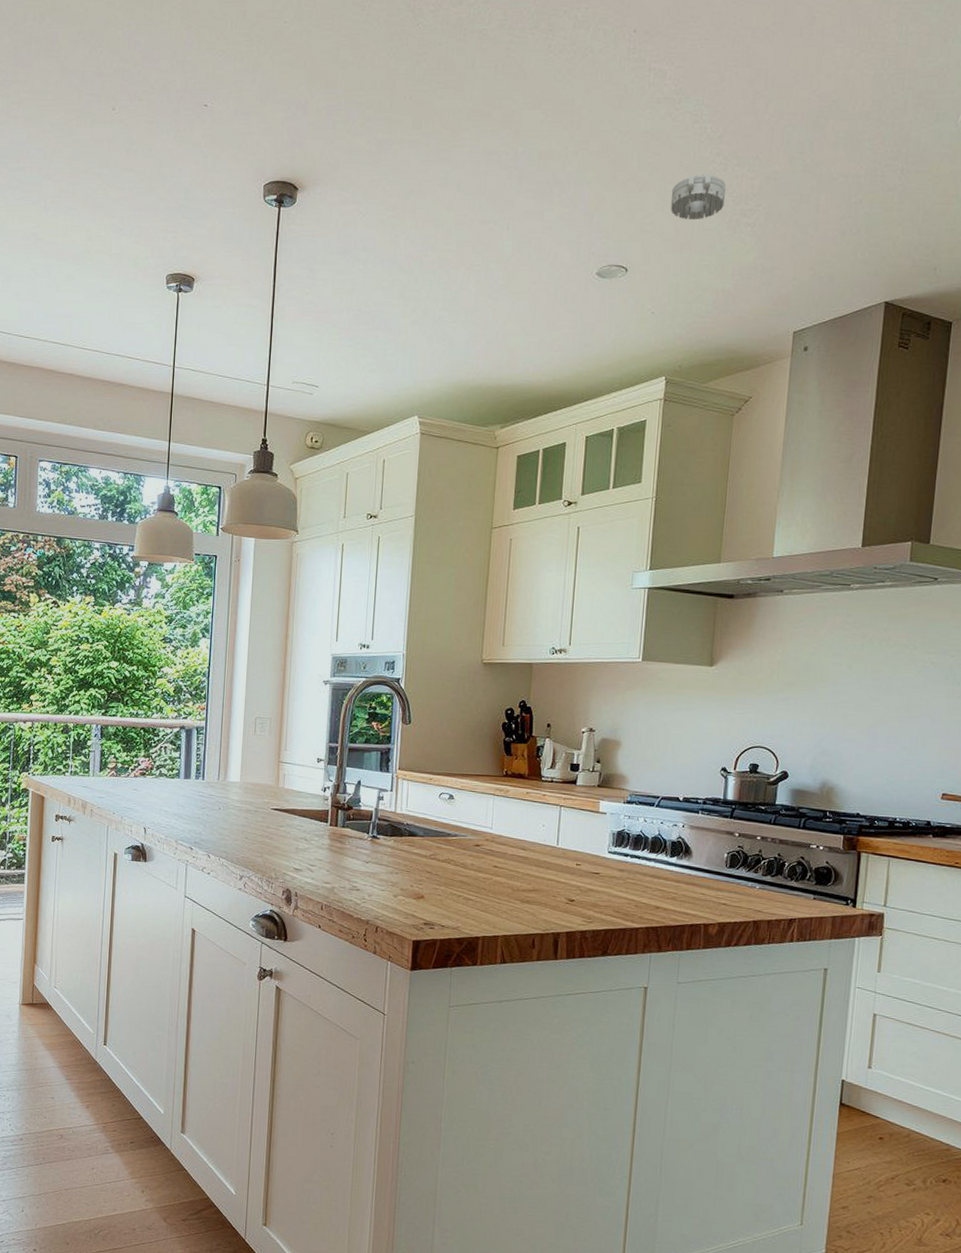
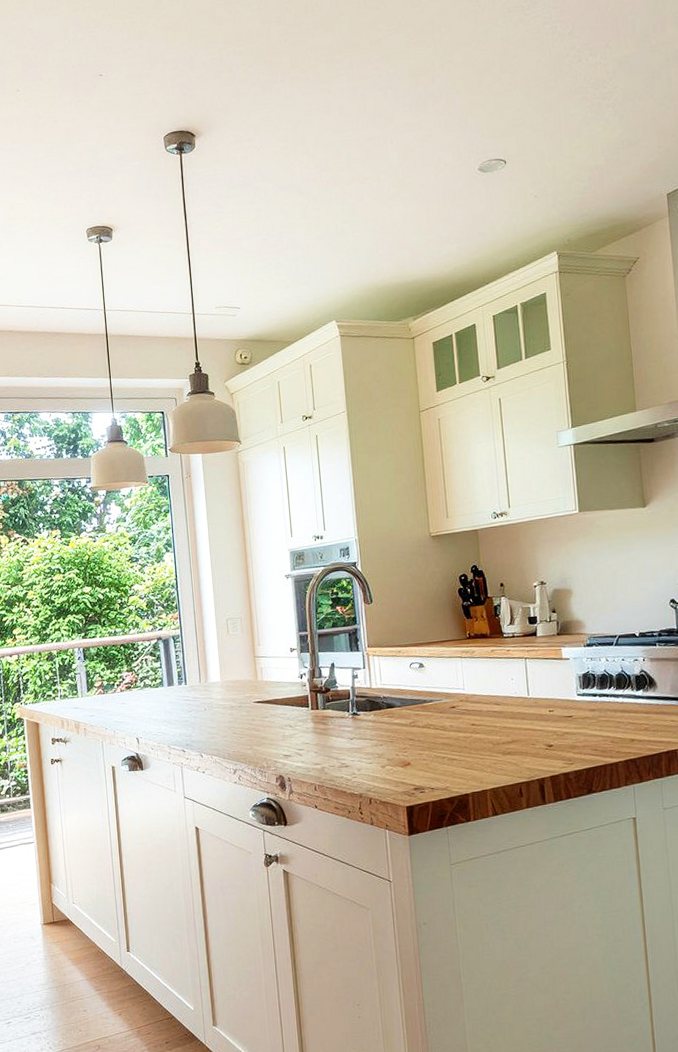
smoke detector: present [670,173,726,220] -> none [534,66,584,110]

